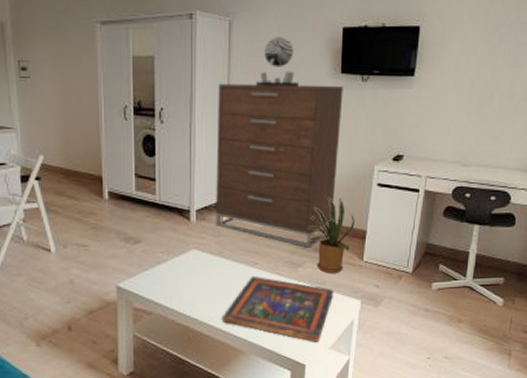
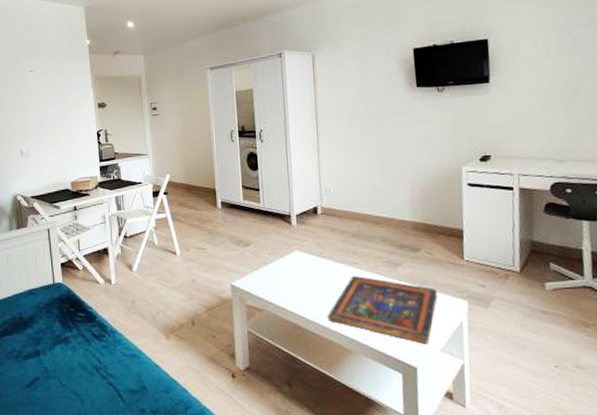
dresser: present [216,83,343,248] -> none [307,98,426,248]
decorative sphere: present [255,37,300,86] -> none [339,62,379,104]
house plant: present [307,196,355,274] -> none [401,198,450,274]

